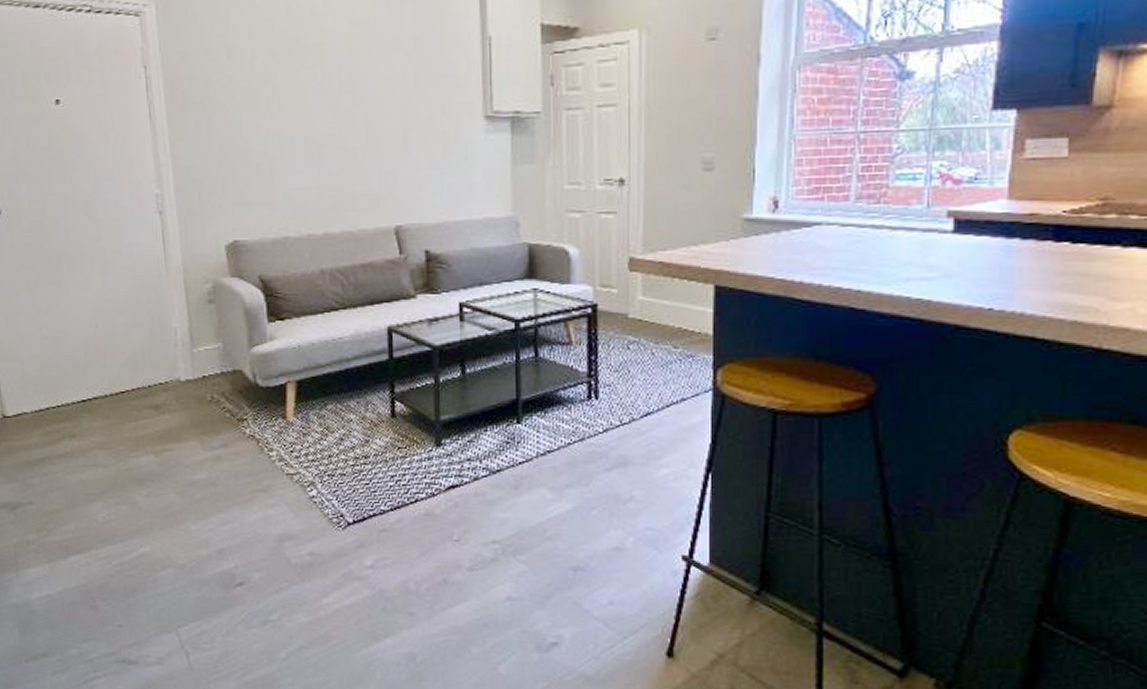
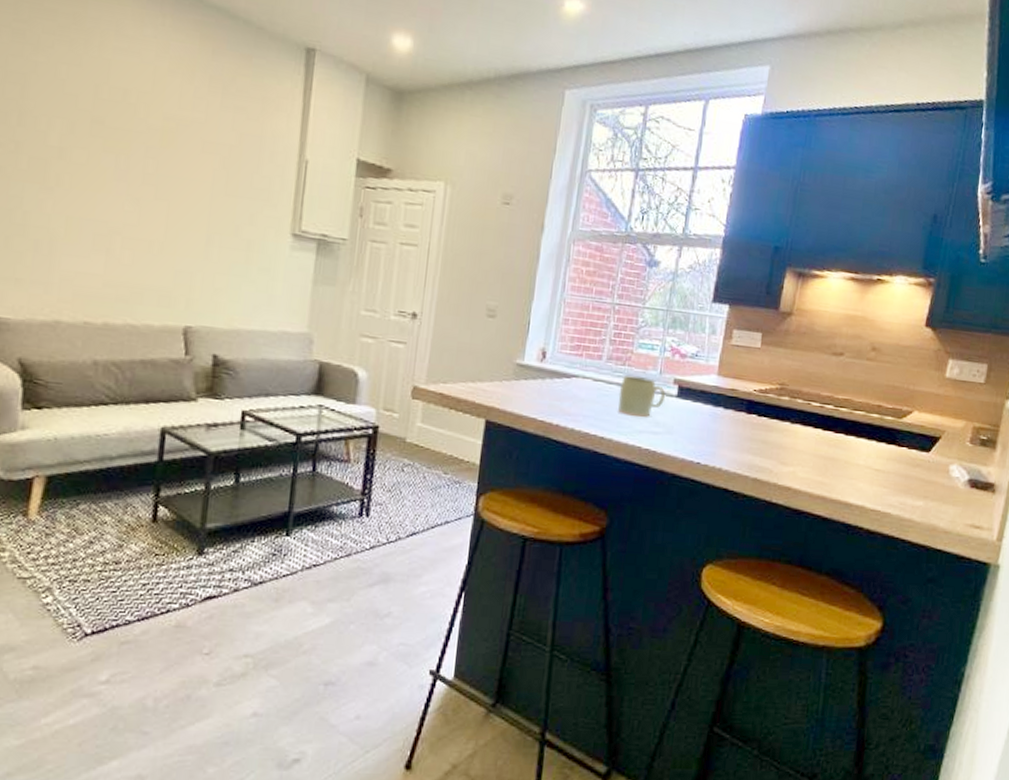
mug: none [875,214,938,261] -> present [618,376,666,417]

